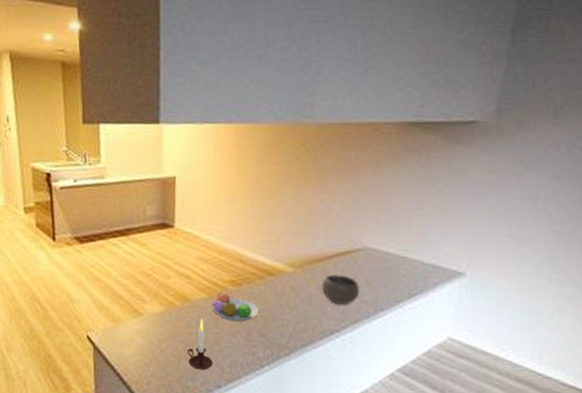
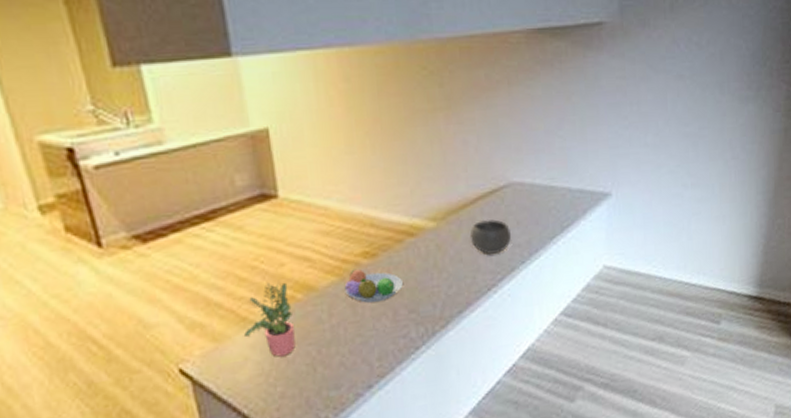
potted plant: none [133,288,170,345] -> present [243,282,296,357]
candle: present [187,319,213,370] -> none [322,308,358,374]

